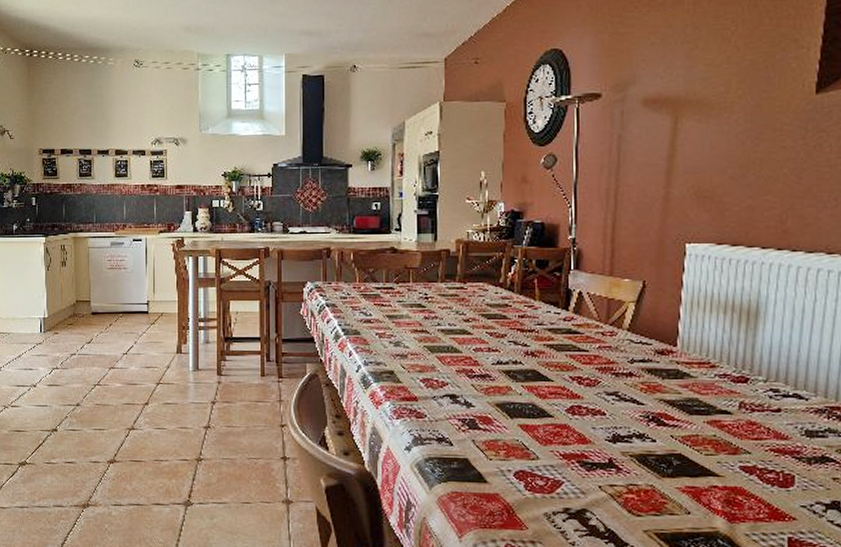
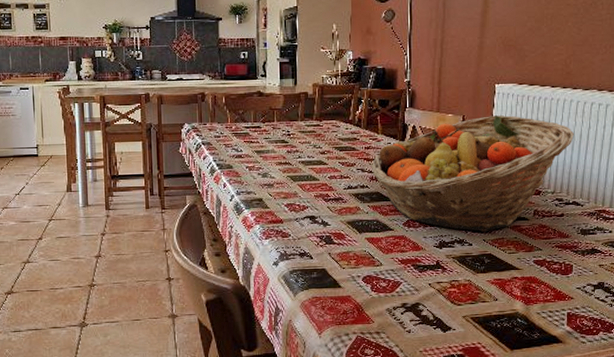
fruit basket: none [525,282,793,427] -> present [371,115,574,233]

